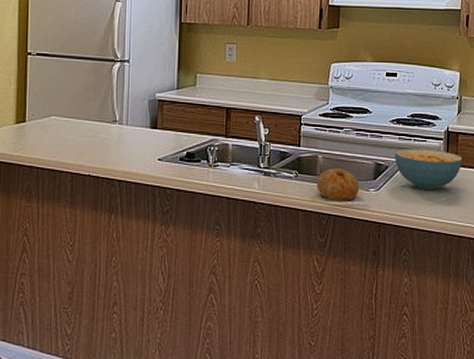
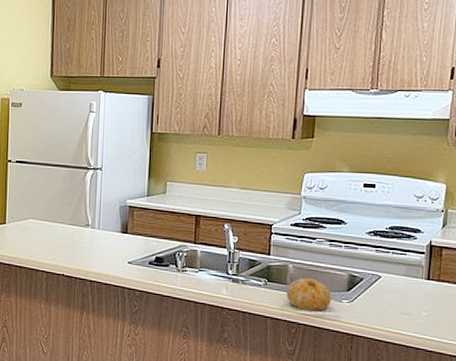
cereal bowl: present [395,149,463,190] -> none [371,261,446,304]

